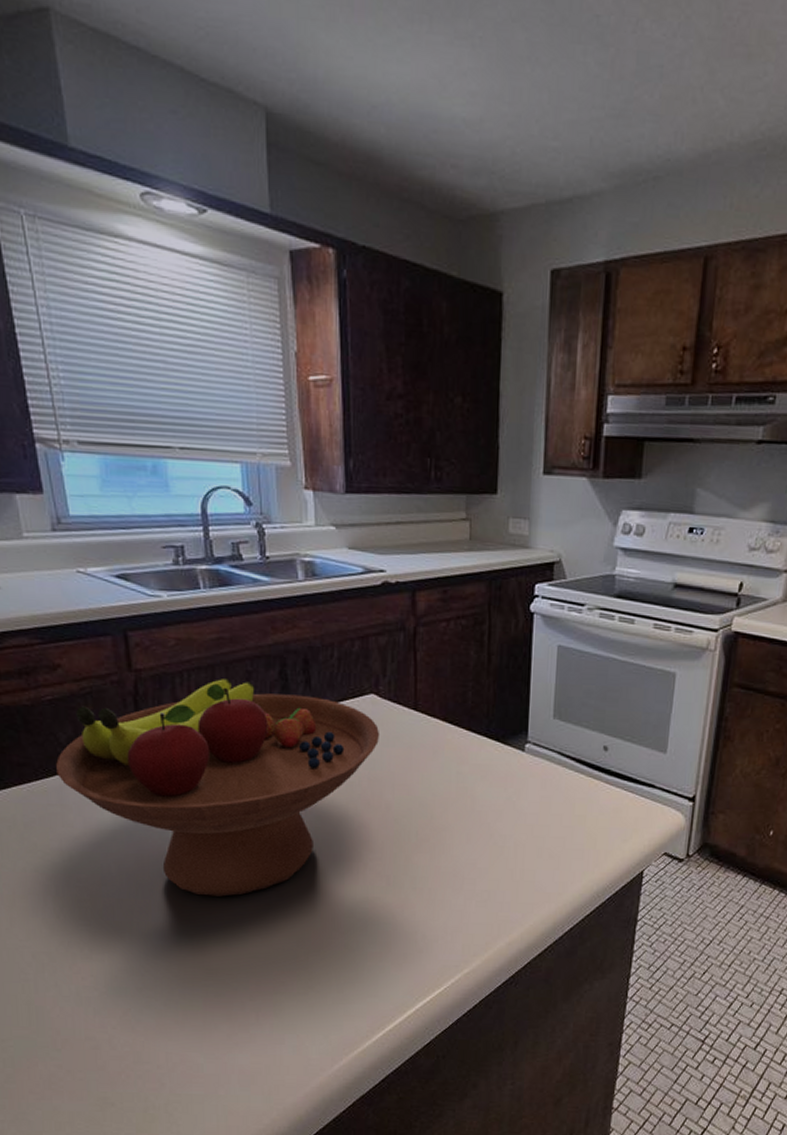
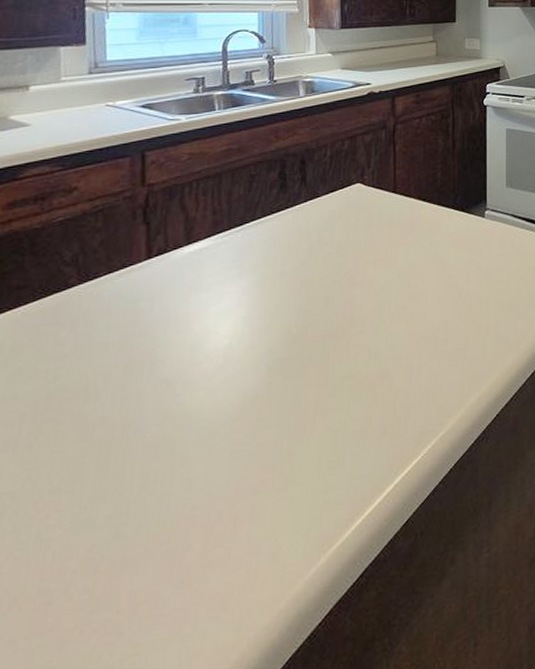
fruit bowl: present [56,679,380,897] -> none [56,184,365,399]

